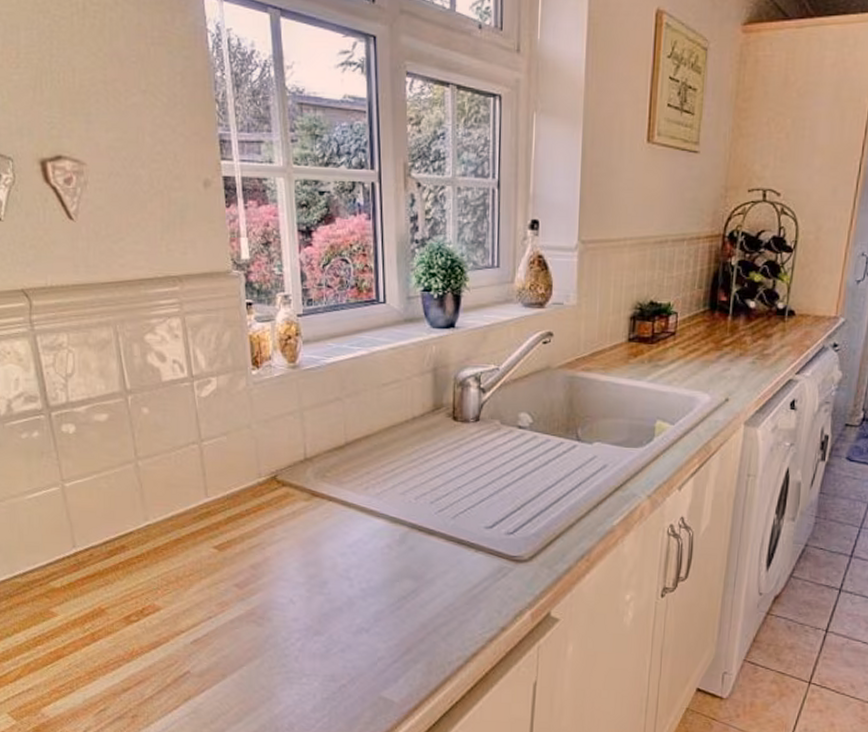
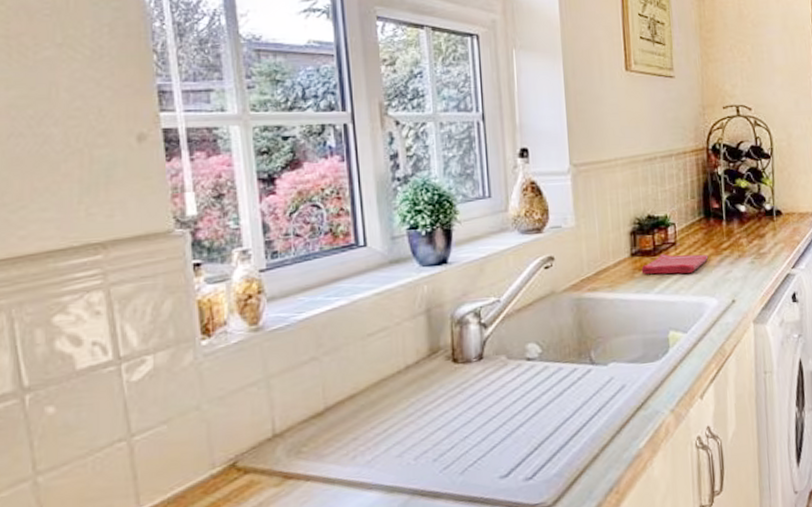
dish towel: none [636,342,708,366] -> present [641,253,709,274]

